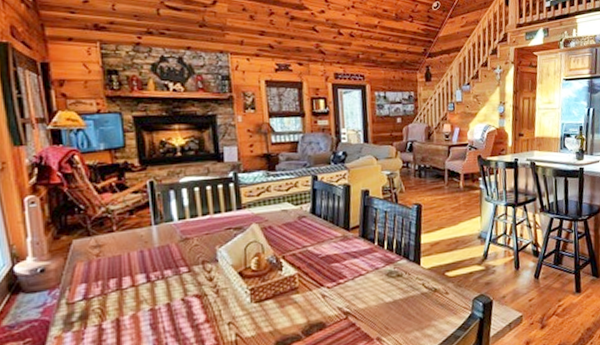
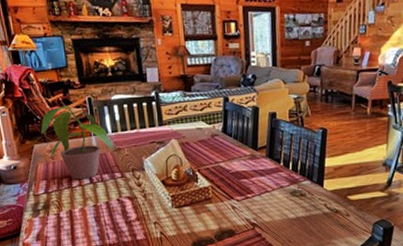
potted plant: none [84,191,181,280] -> present [41,105,114,180]

